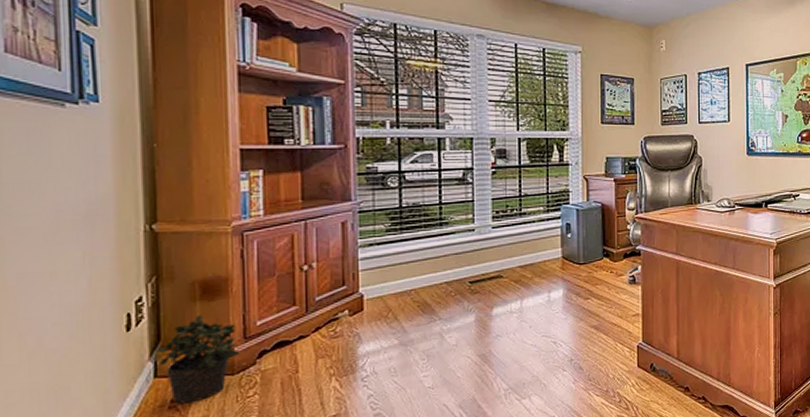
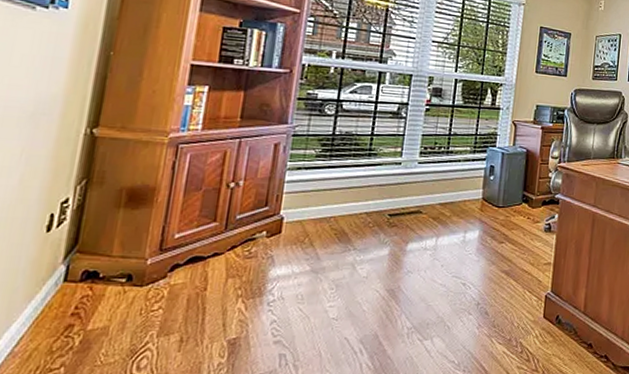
potted plant: present [156,314,240,404] -> none [71,222,154,312]

